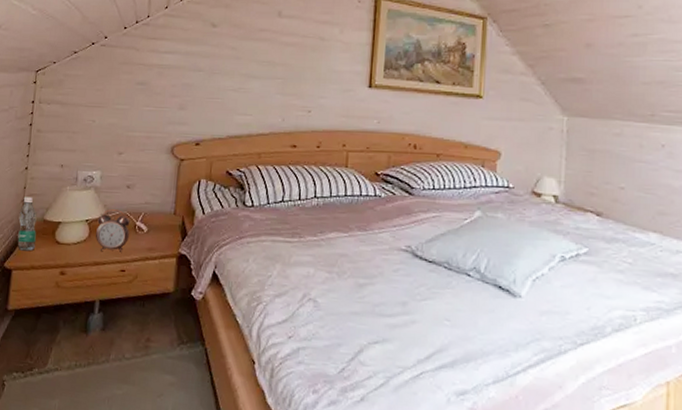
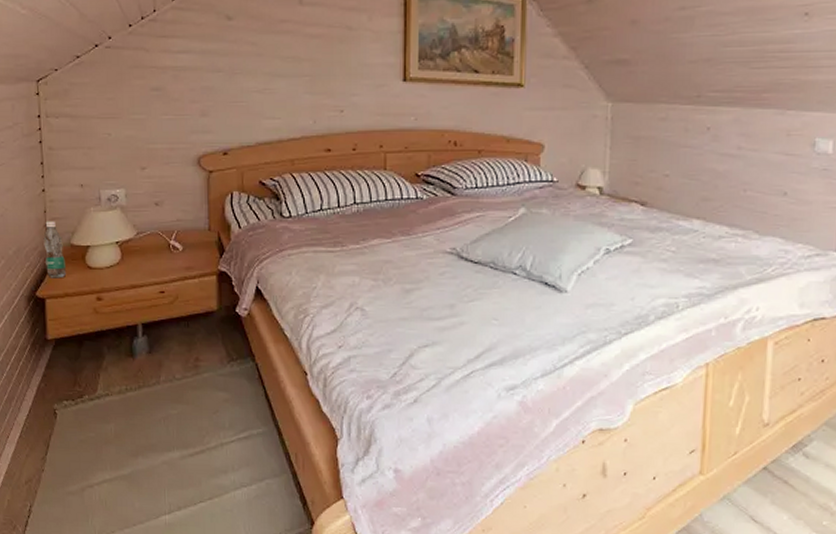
alarm clock: present [95,209,130,252] -> none [128,229,165,274]

